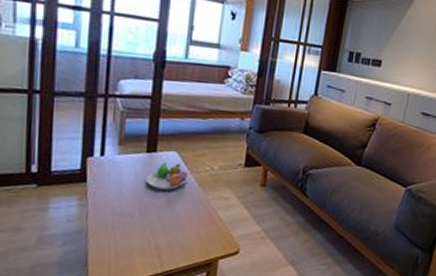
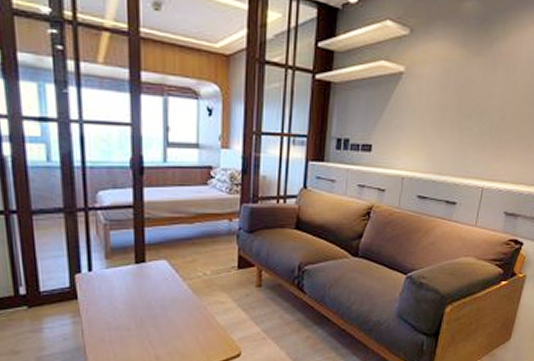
fruit bowl: present [146,161,188,190] -> none [138,271,180,300]

